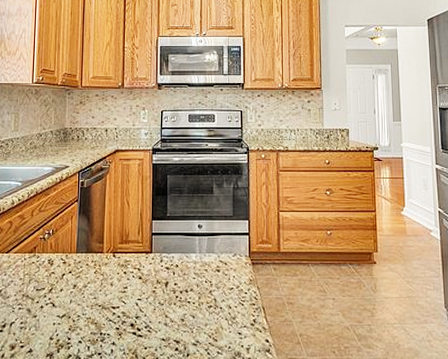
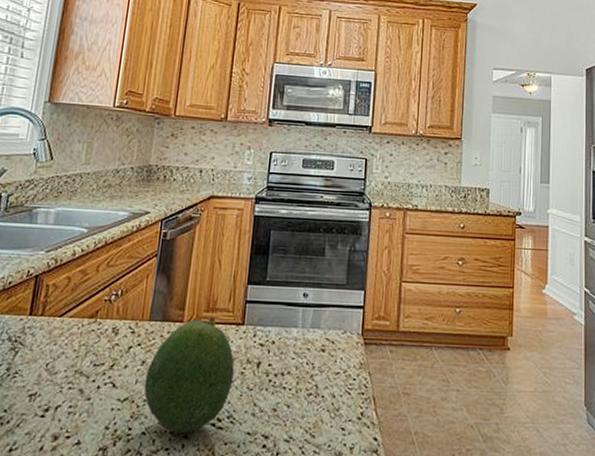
fruit: none [77,246,147,340] -> present [143,315,235,433]

